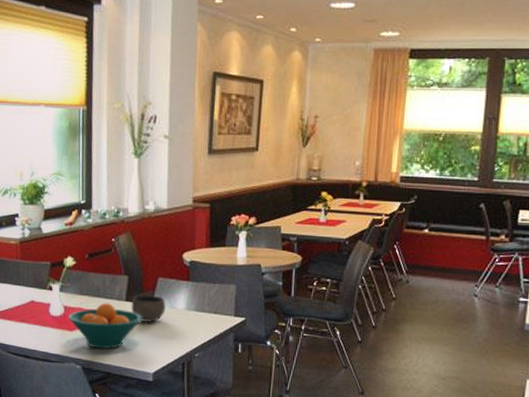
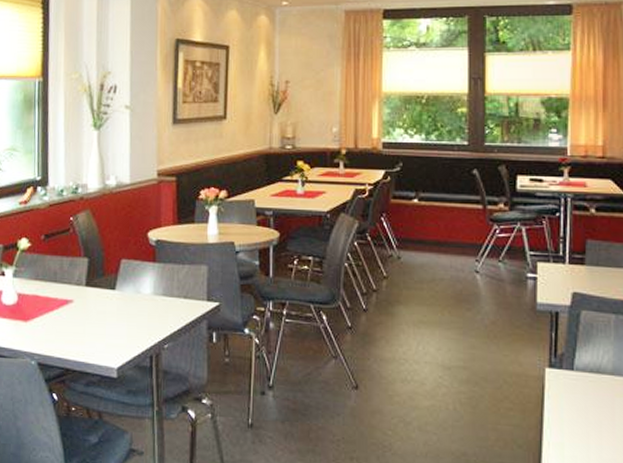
fruit bowl: present [67,303,142,349] -> none [21,288,104,342]
bowl: present [131,295,166,323] -> none [92,279,130,310]

